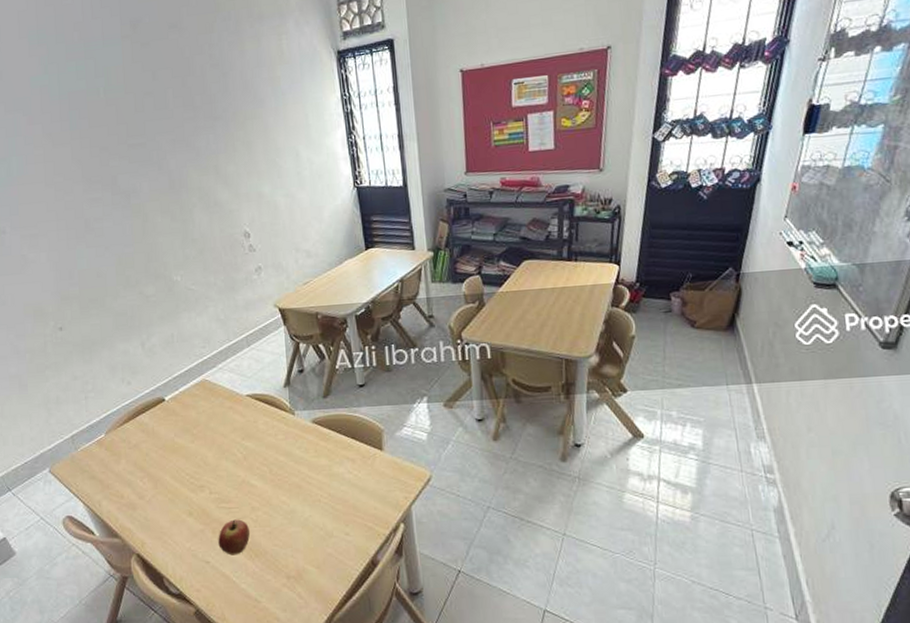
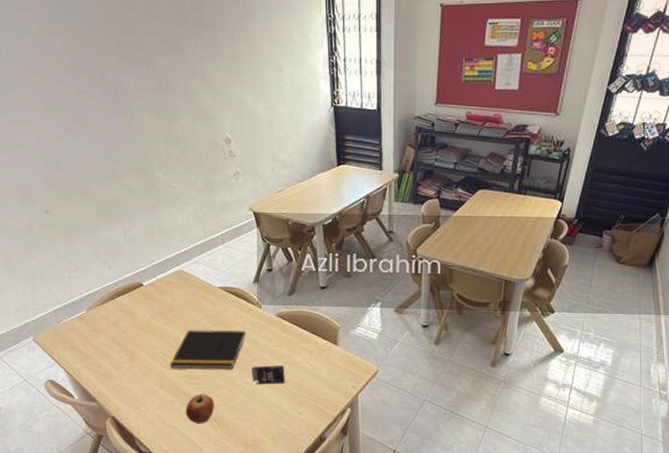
notepad: none [197,443,279,493] -> present [169,329,246,369]
crayon box: none [288,478,327,503] -> present [251,365,285,385]

